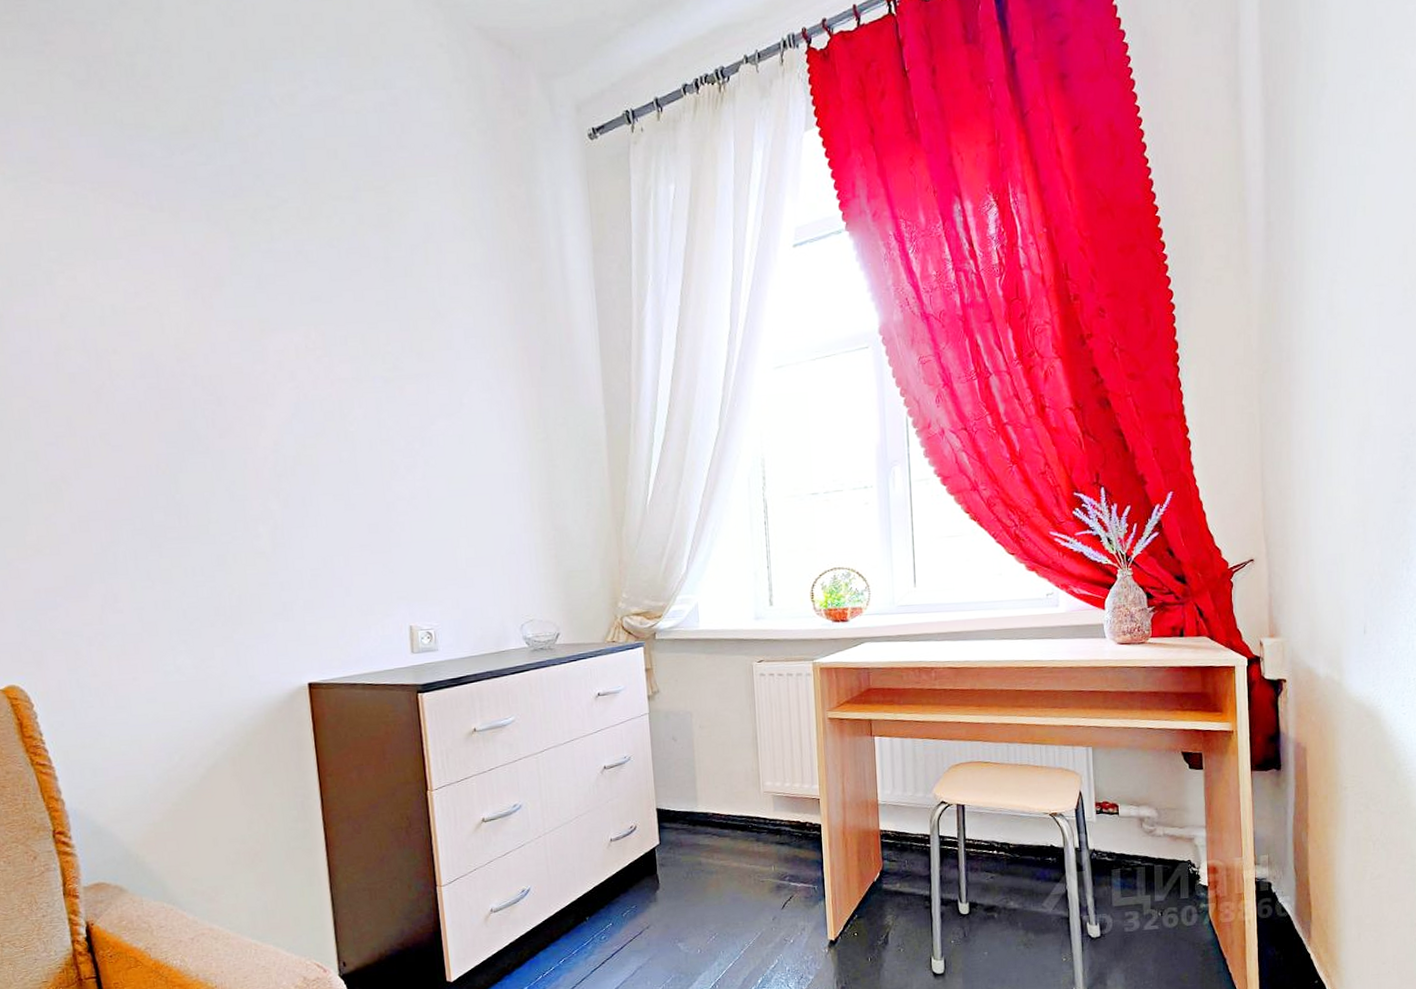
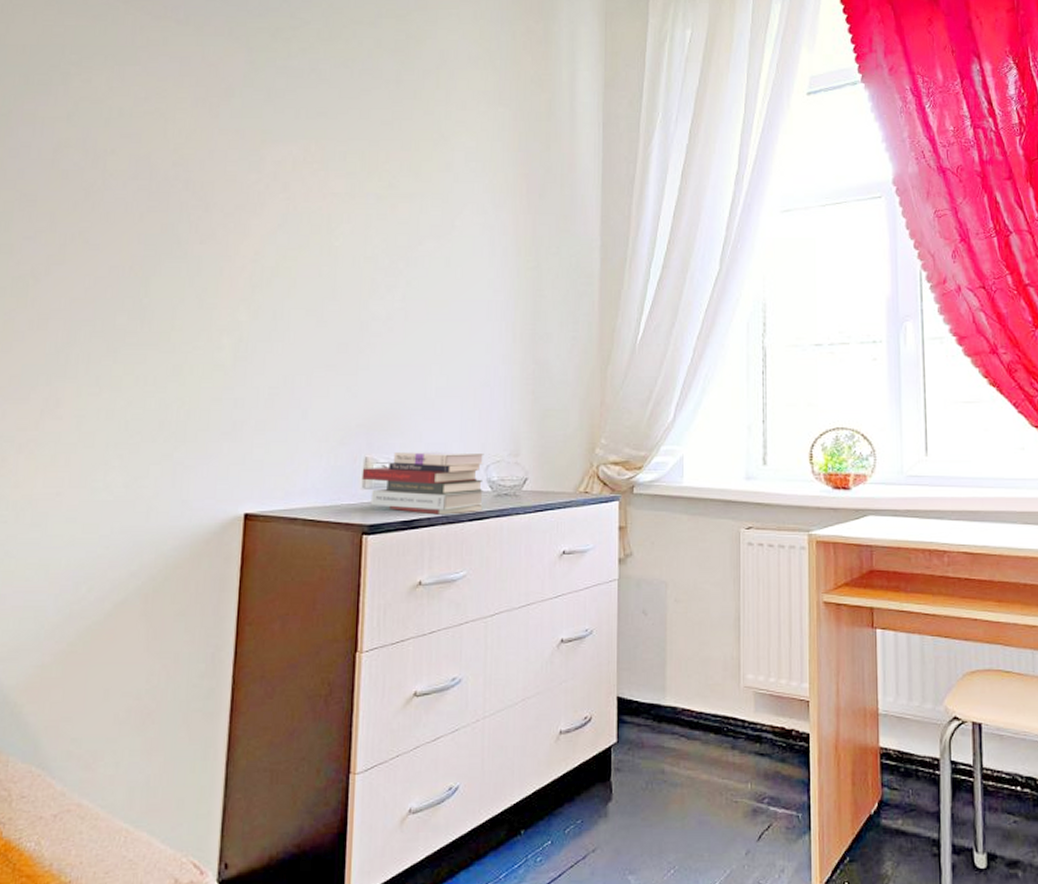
books: none [409,614,522,671] -> present [362,451,485,515]

